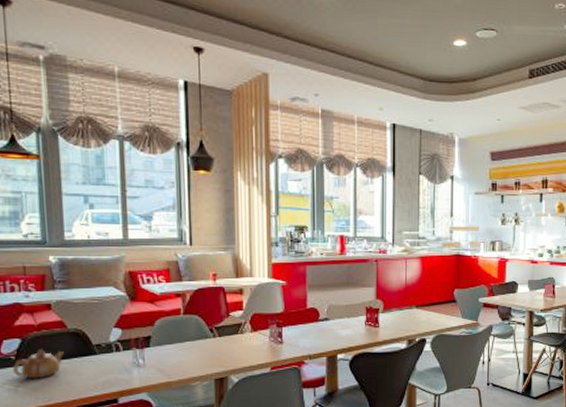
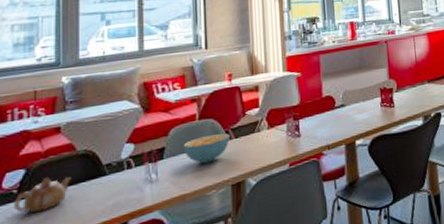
cereal bowl: none [168,330,214,356] -> present [183,133,230,164]

